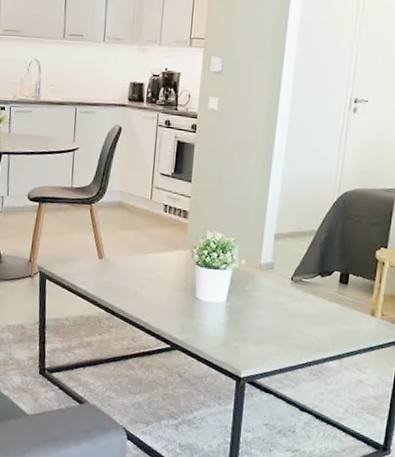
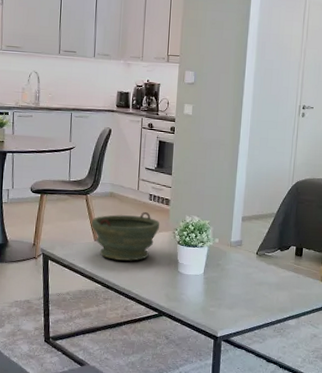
bowl: none [96,226,175,284] -> present [92,212,159,261]

